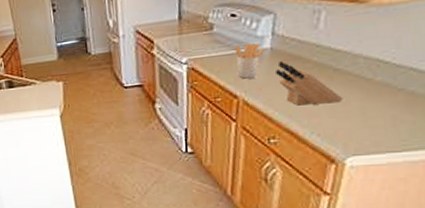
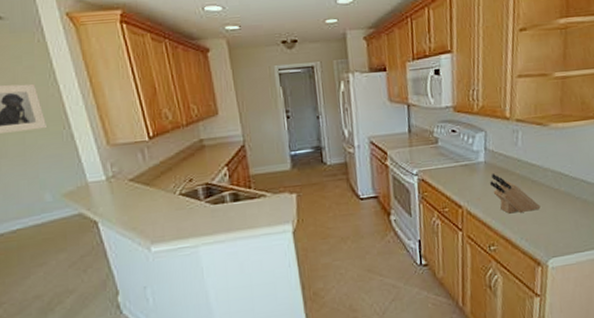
utensil holder: present [234,43,264,79] -> none [456,156,480,190]

